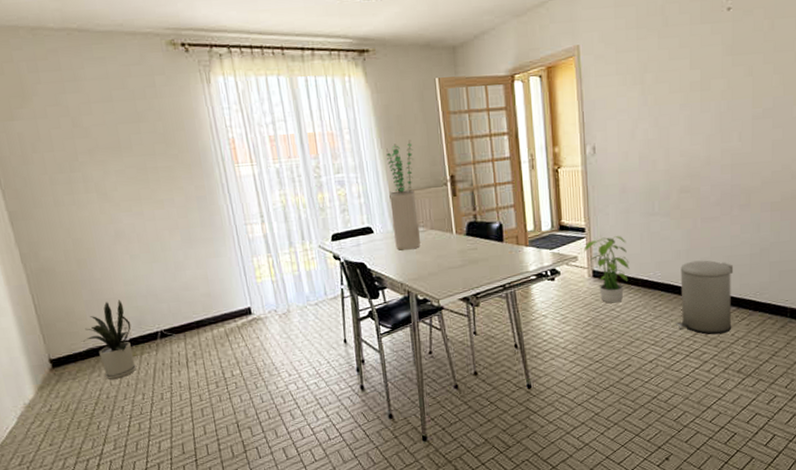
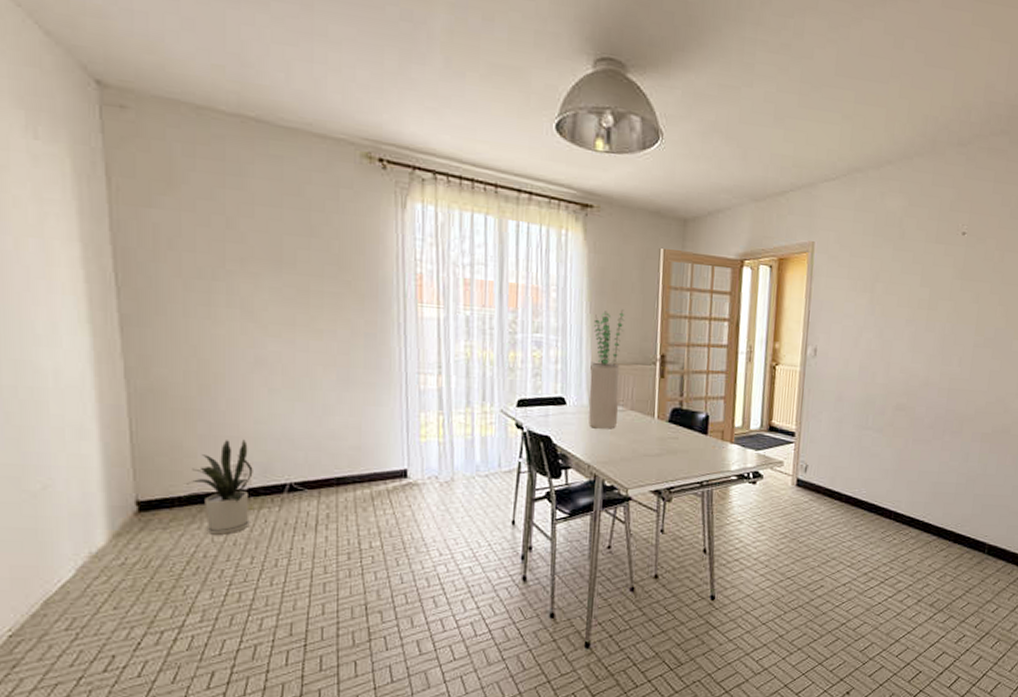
potted plant: present [584,236,630,304] -> none [790,443,836,517]
pedal bin: present [675,260,734,335] -> none [874,482,939,564]

